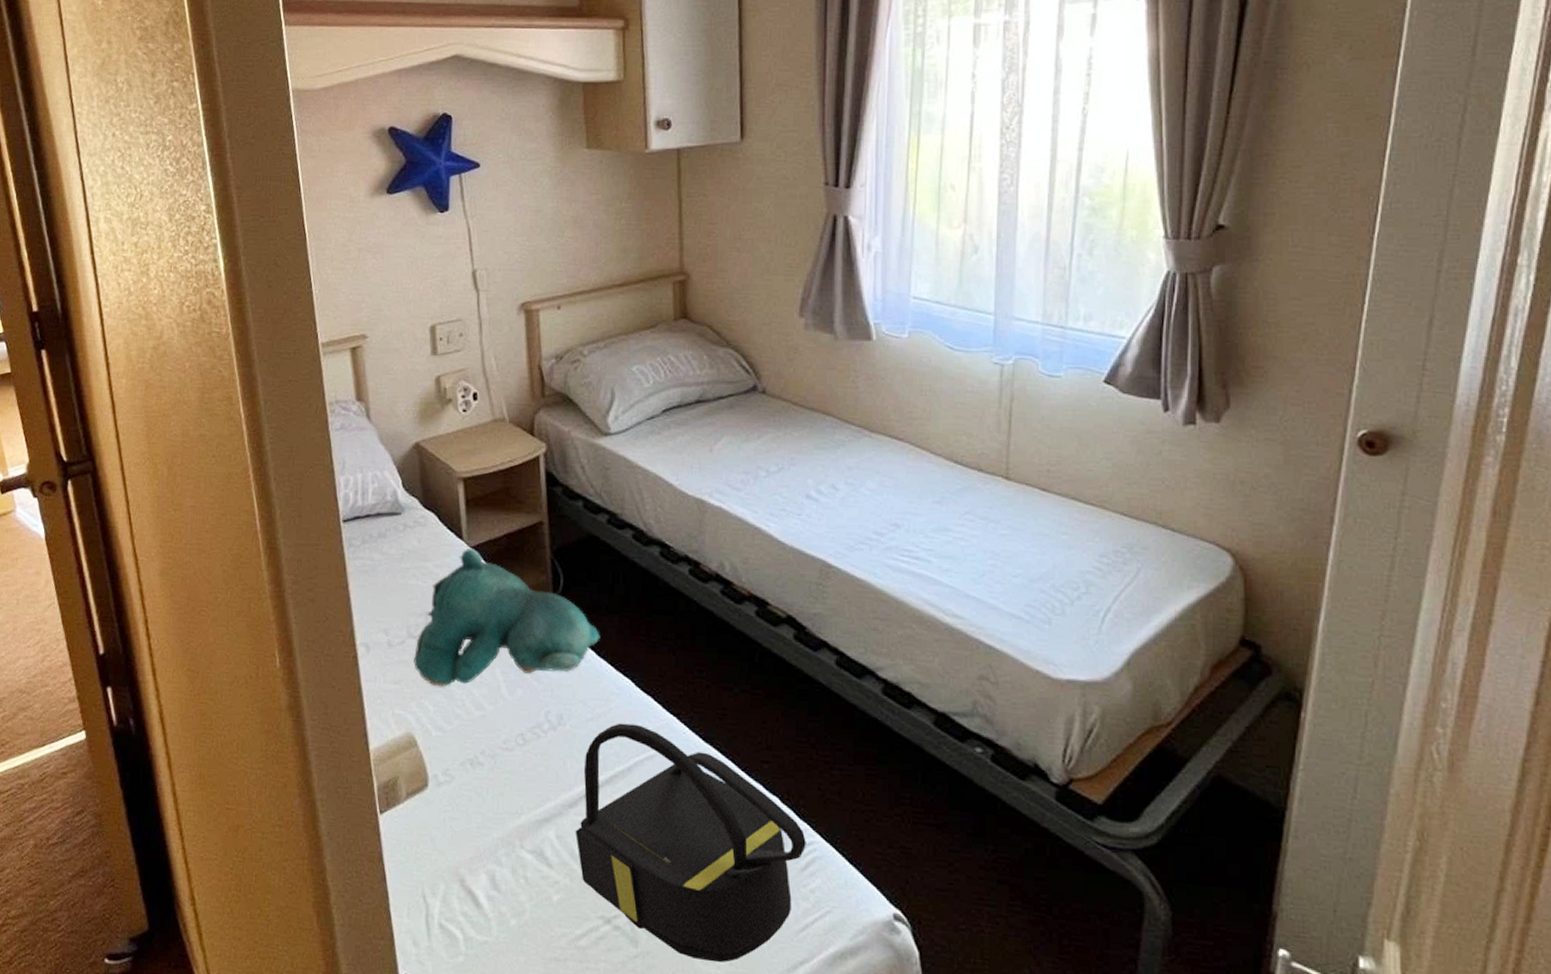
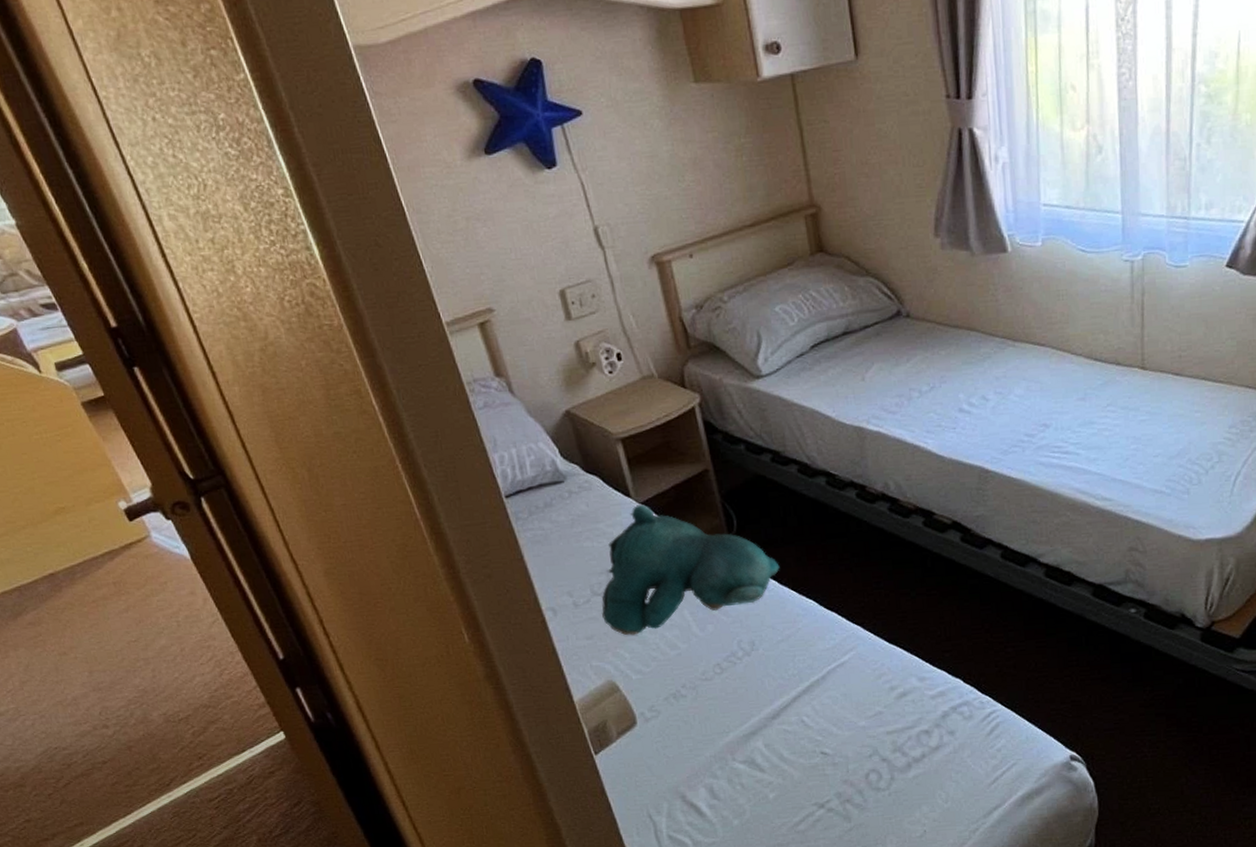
backpack: present [575,723,806,963] -> none [781,638,990,822]

